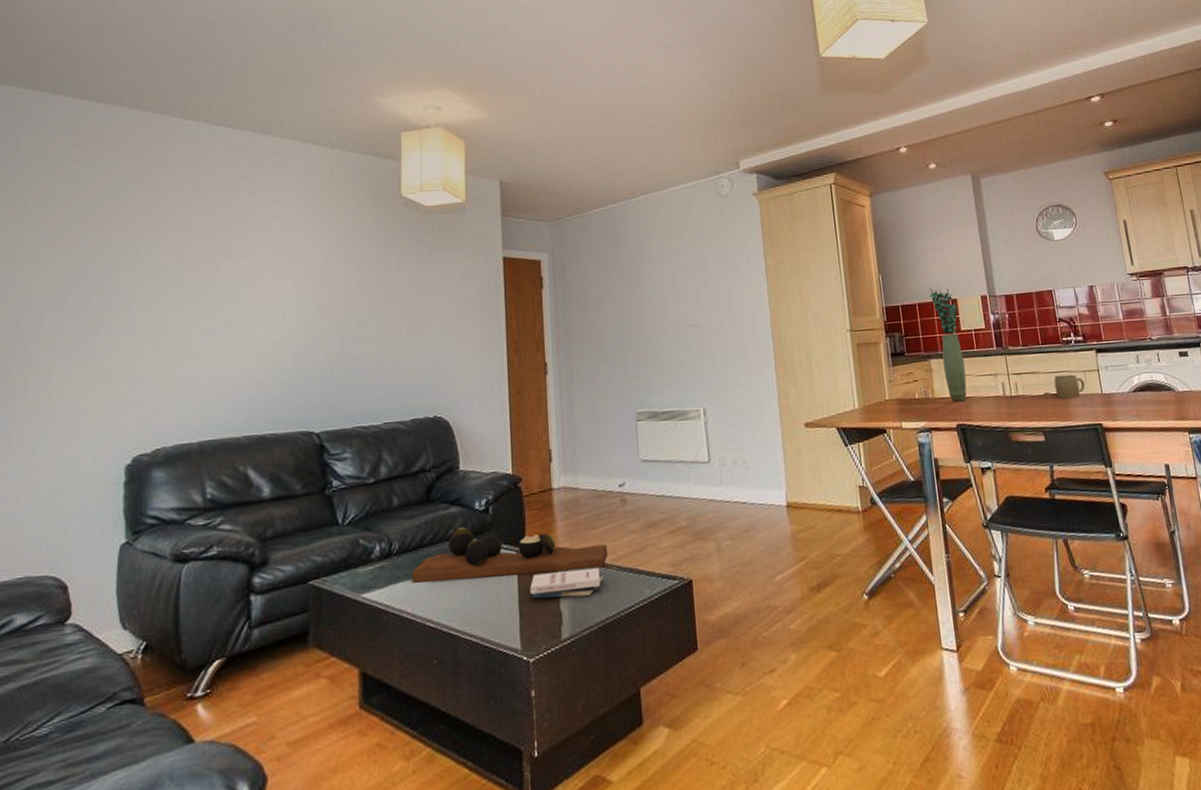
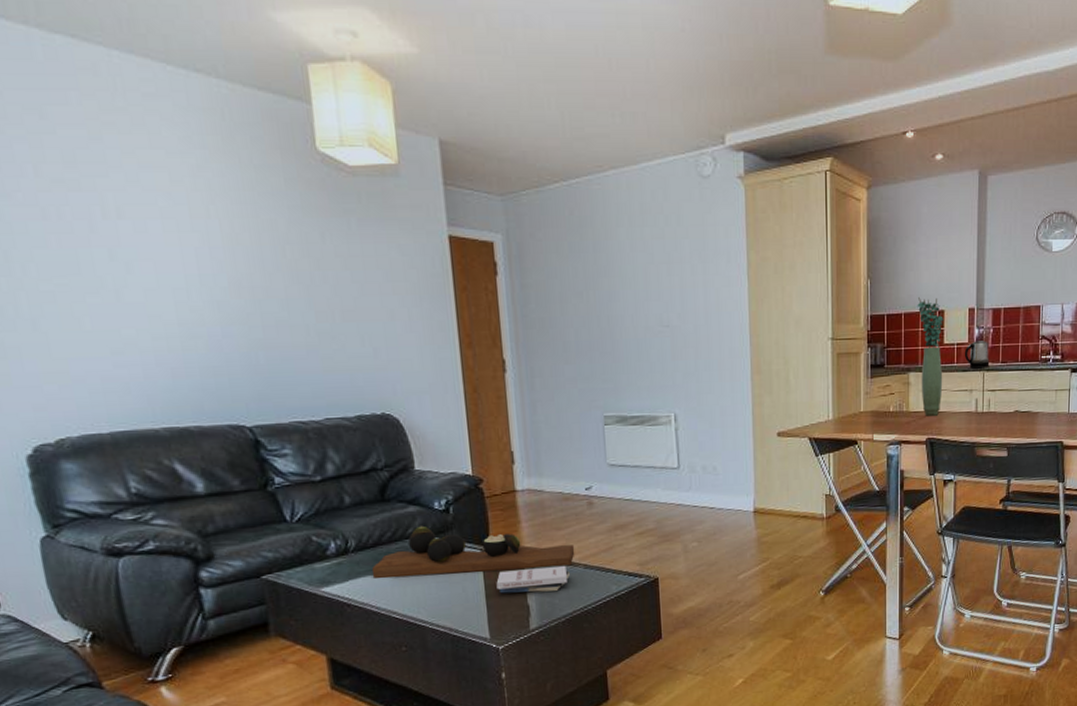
kettle: none [982,325,1011,353] -> present [964,340,990,369]
mug: present [1053,374,1085,400] -> none [1025,393,1054,418]

